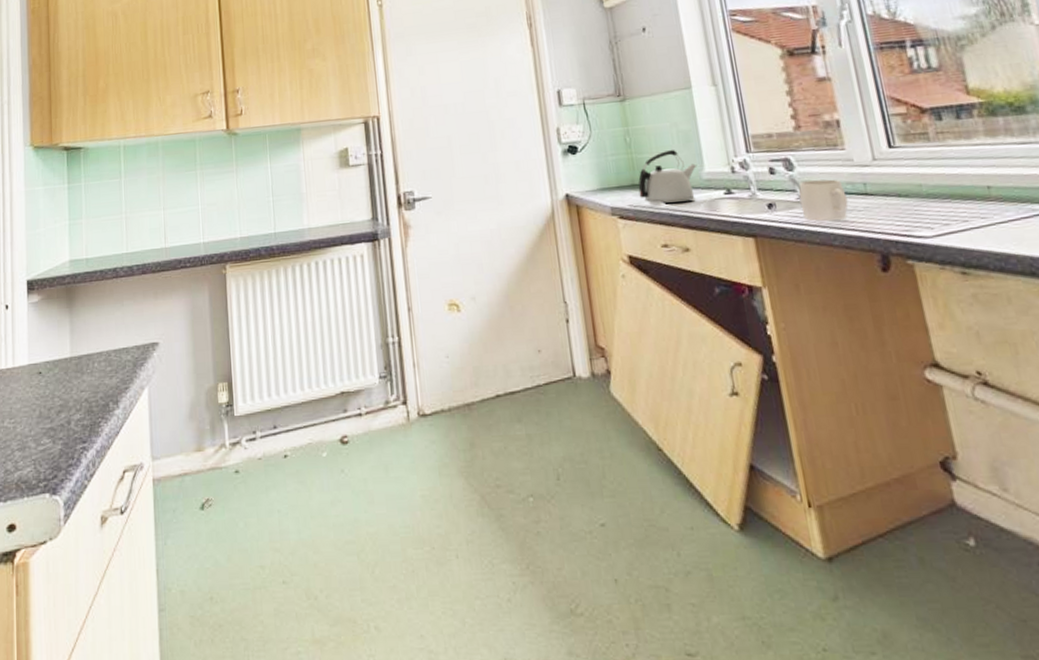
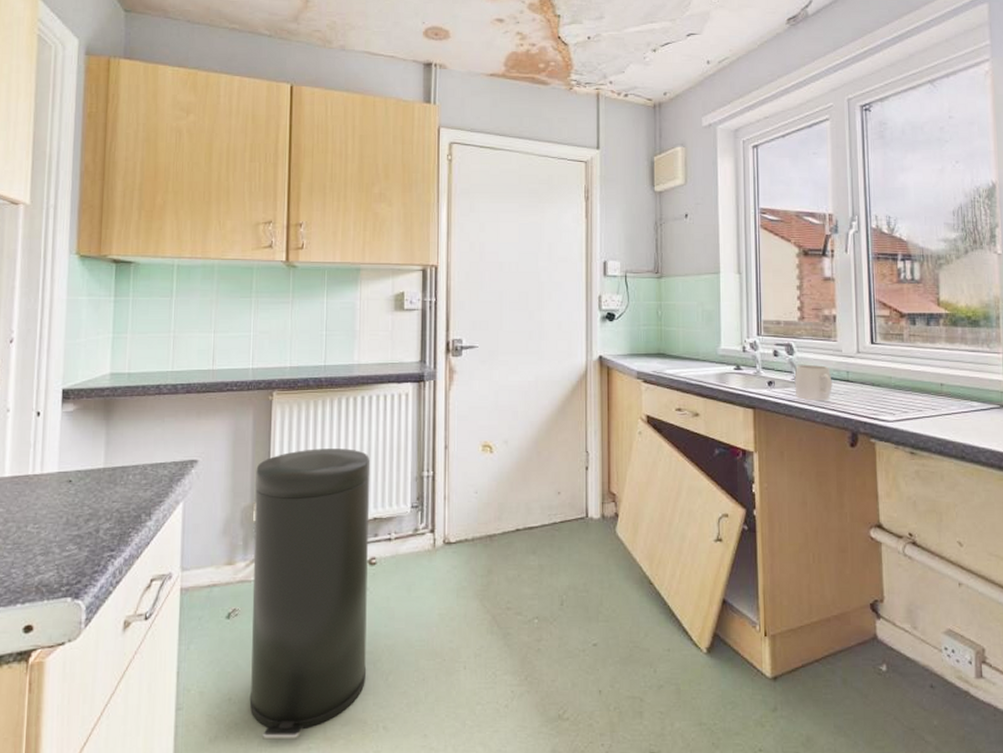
pedal bin: none [216,319,351,643] -> present [249,449,371,740]
kettle: present [638,149,697,205] -> none [663,325,715,374]

